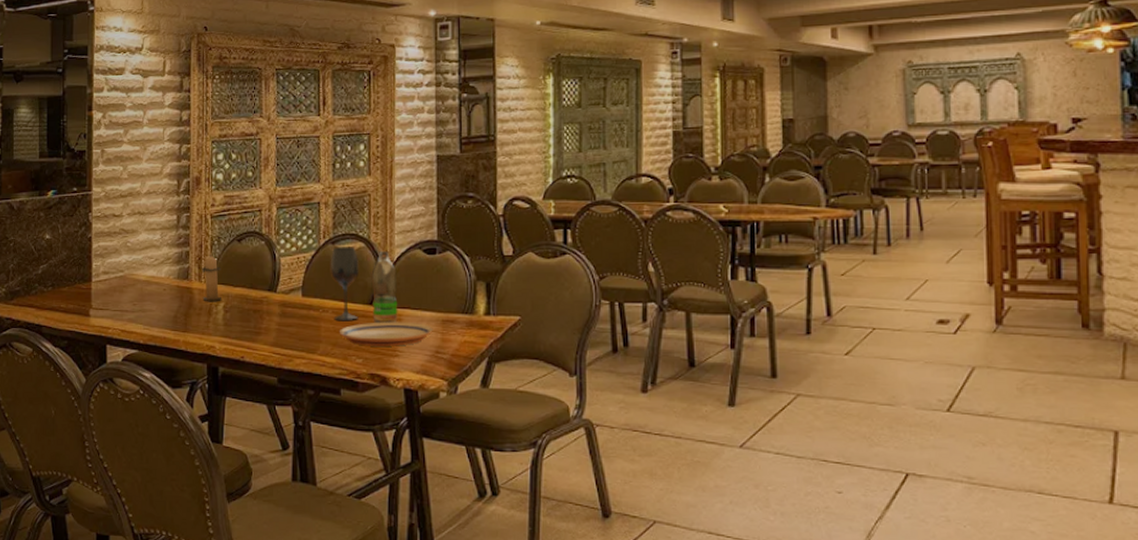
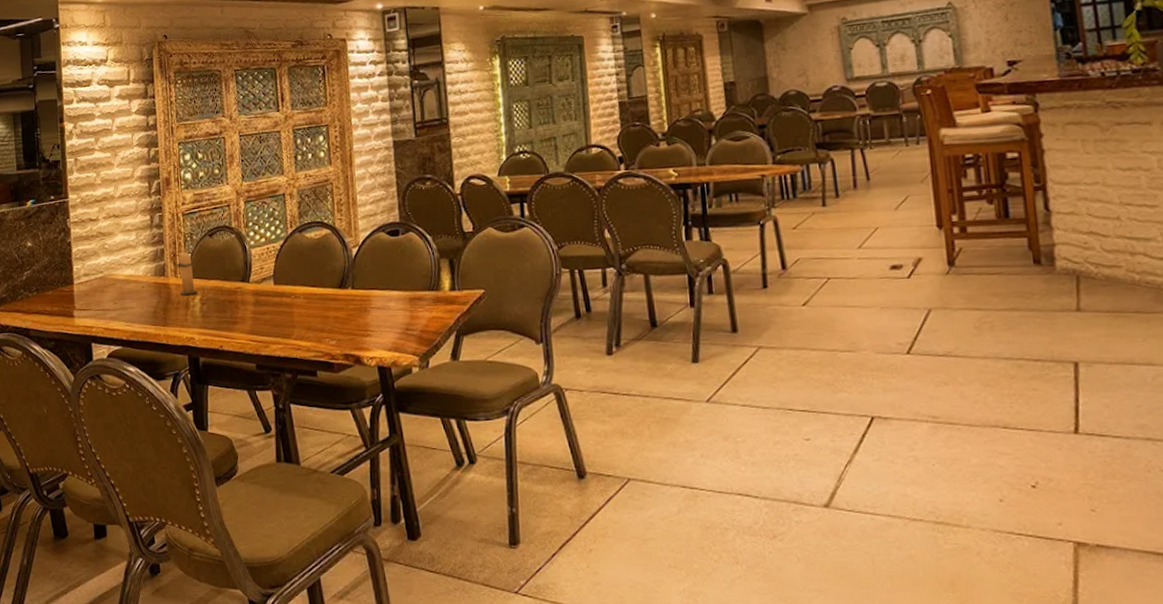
wineglass: present [330,247,359,320] -> none [298,234,330,305]
plate: present [339,322,433,346] -> none [311,302,402,328]
bottle: present [372,251,398,324] -> none [339,236,367,306]

